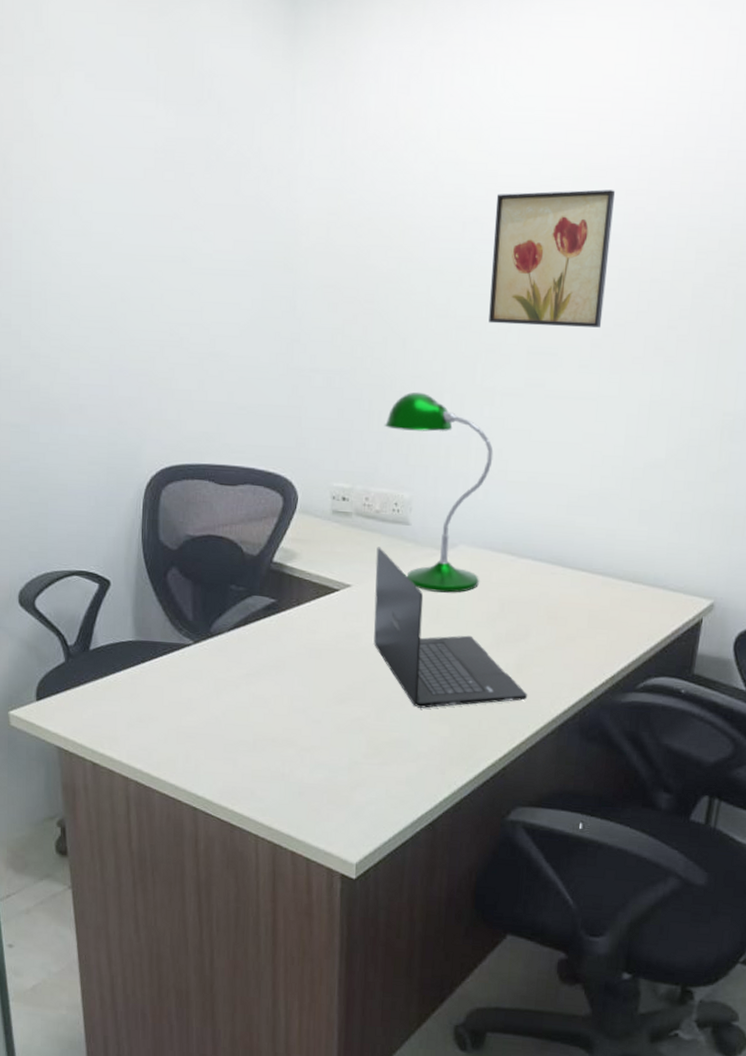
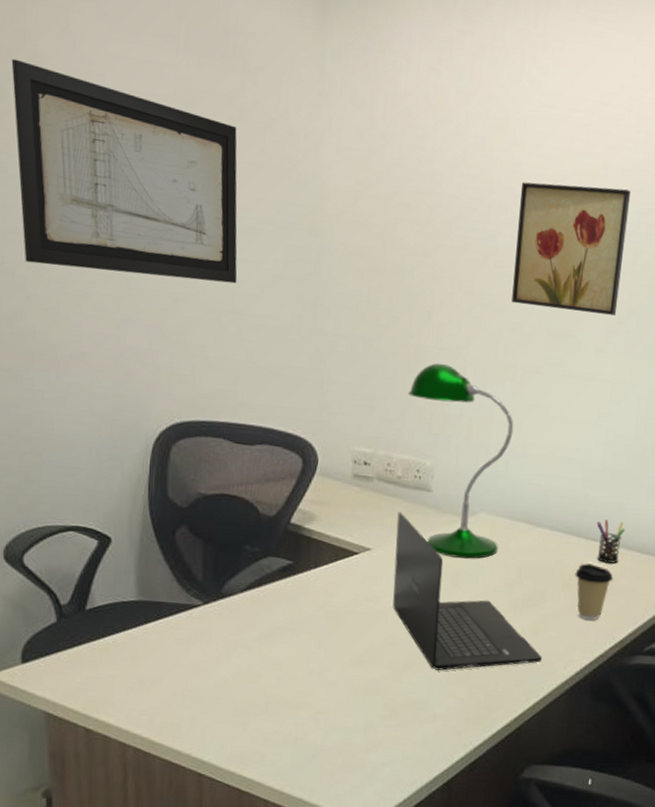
wall art: none [12,130,218,327] -> present [11,58,238,284]
coffee cup: none [561,595,603,655] -> present [575,563,614,620]
pen holder: none [583,548,615,595] -> present [597,520,626,564]

